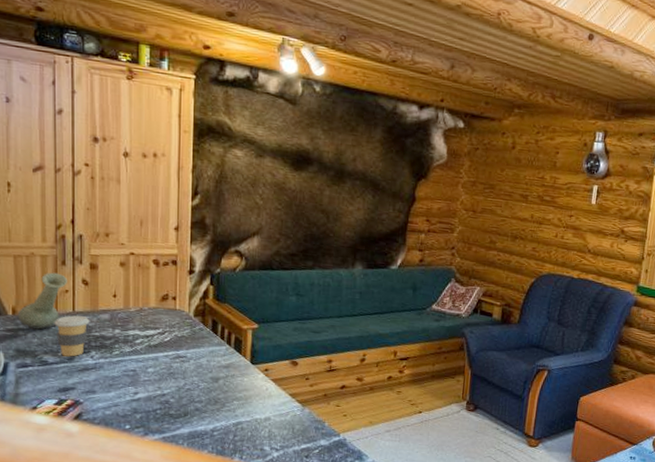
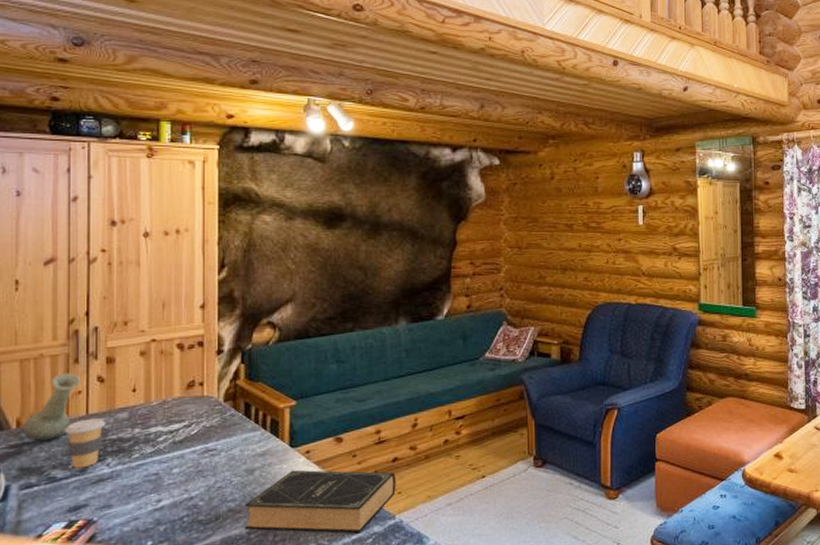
book: none [208,383,343,444] -> present [244,470,396,534]

